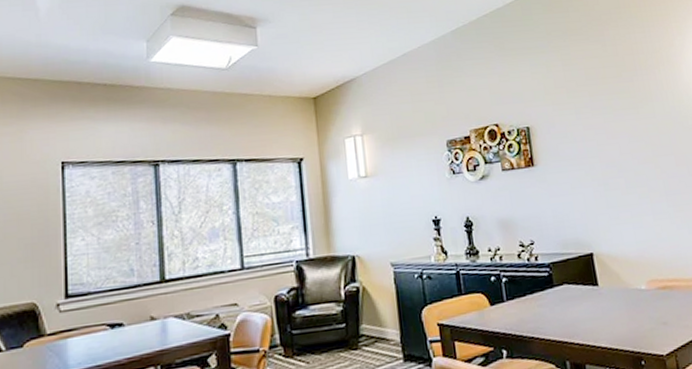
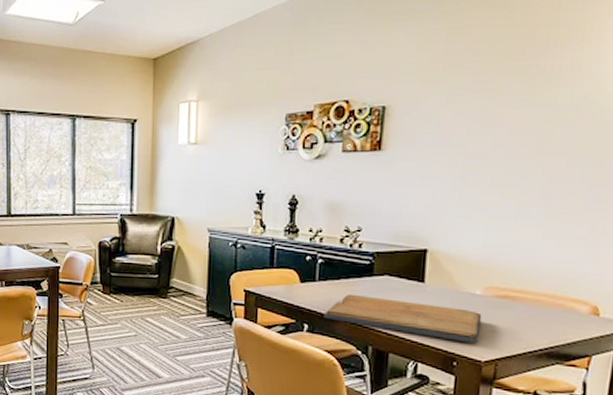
religious icon: none [518,305,656,341] -> present [324,294,482,344]

